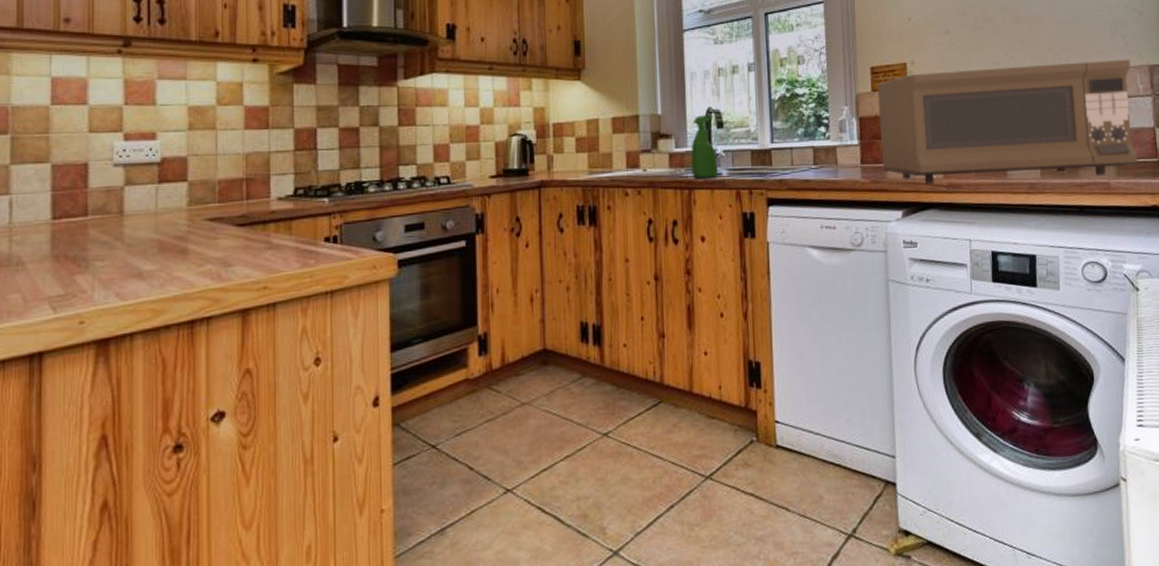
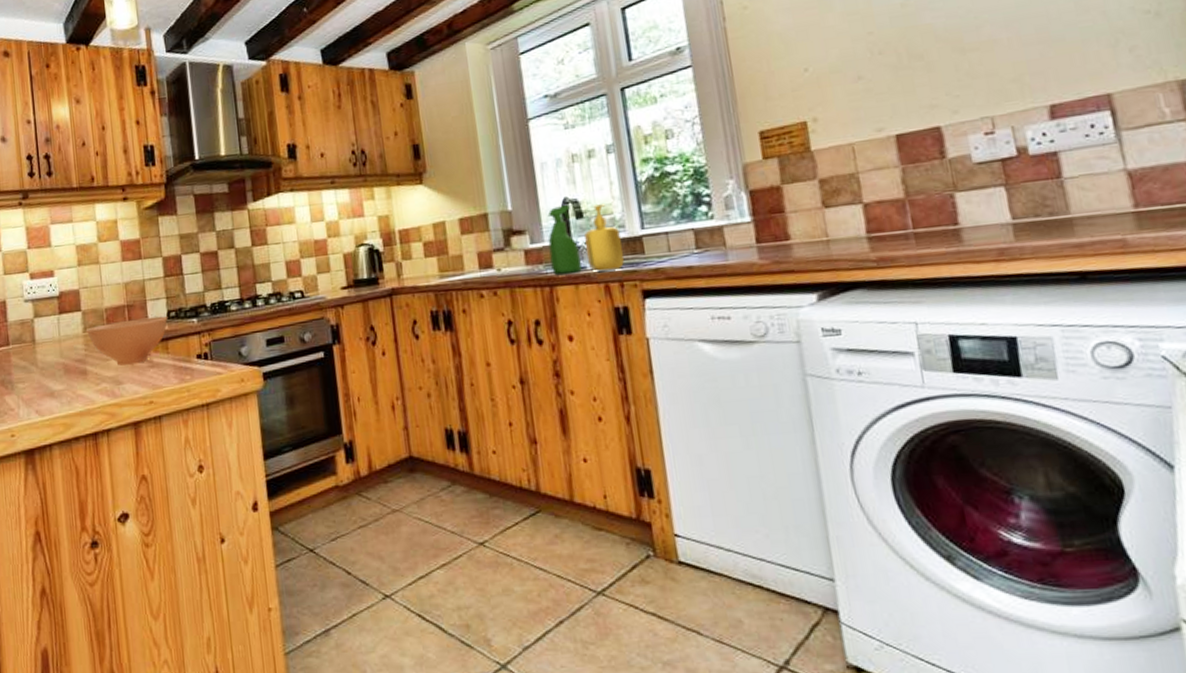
bowl: none [191,193,295,246] -> present [85,315,168,366]
soap dispenser: none [722,117,754,179] -> present [584,204,624,272]
microwave: present [877,59,1138,183] -> none [769,76,1171,260]

